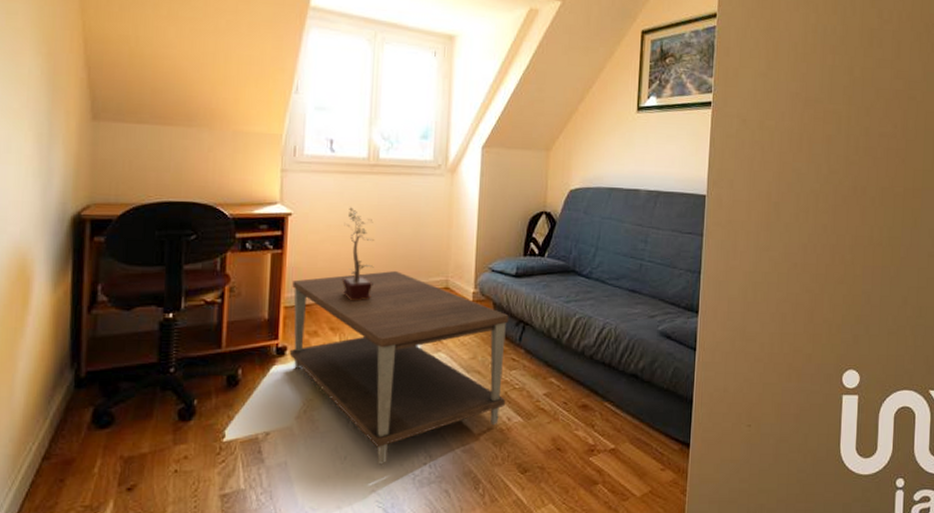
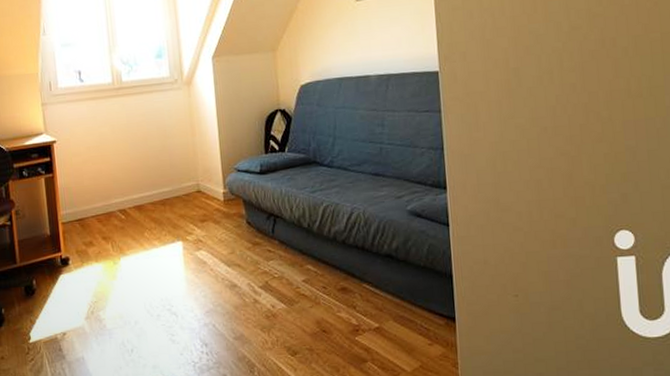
coffee table: present [289,270,509,465] -> none [65,180,267,355]
potted plant: present [341,207,374,301] -> none [101,129,135,212]

